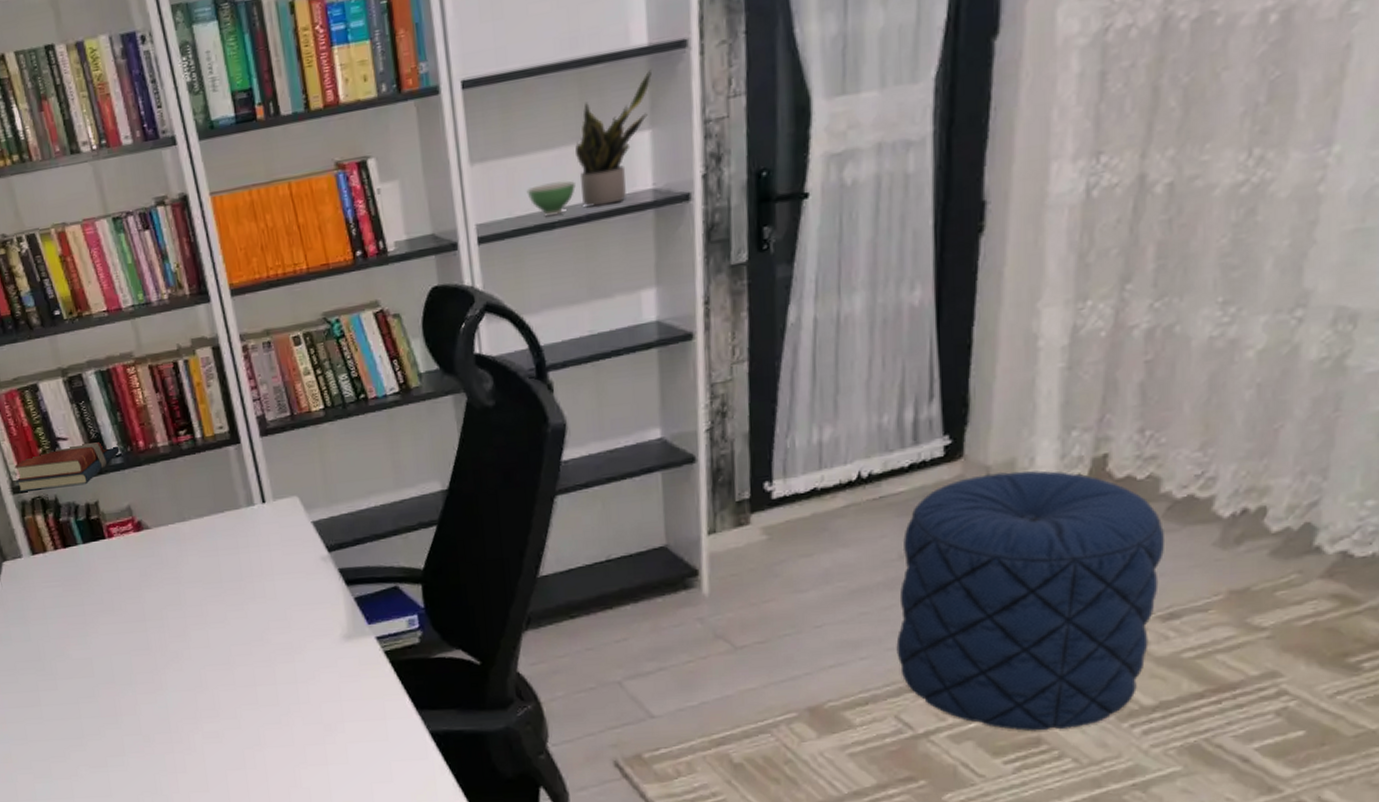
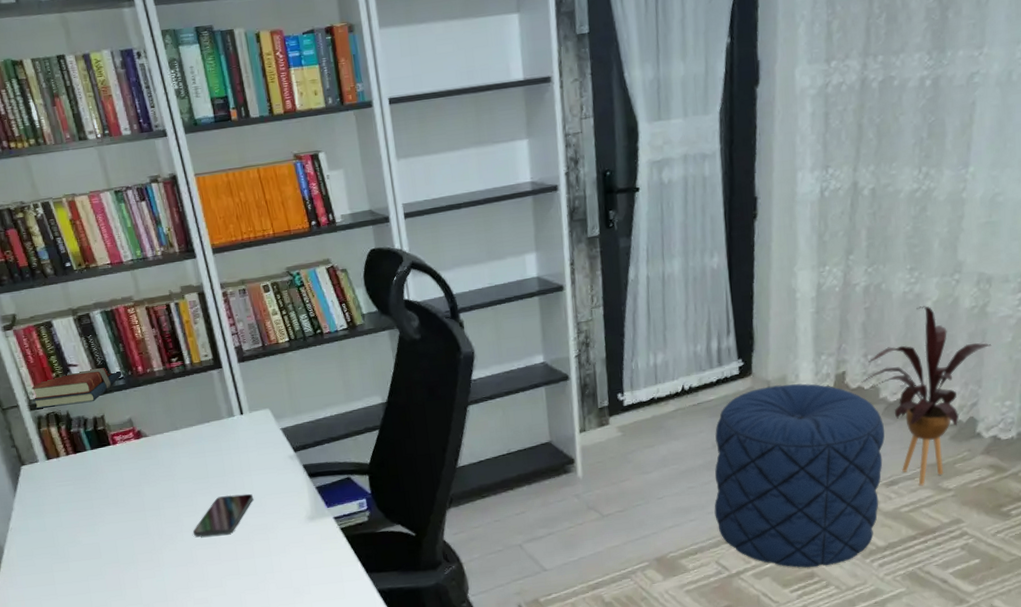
phone: none [203,603,277,656] -> present [193,493,254,537]
bowl: present [526,181,576,217] -> none [439,174,475,199]
potted plant: present [575,69,652,208] -> none [474,96,527,194]
house plant: none [1132,357,1350,621] -> present [861,306,992,485]

